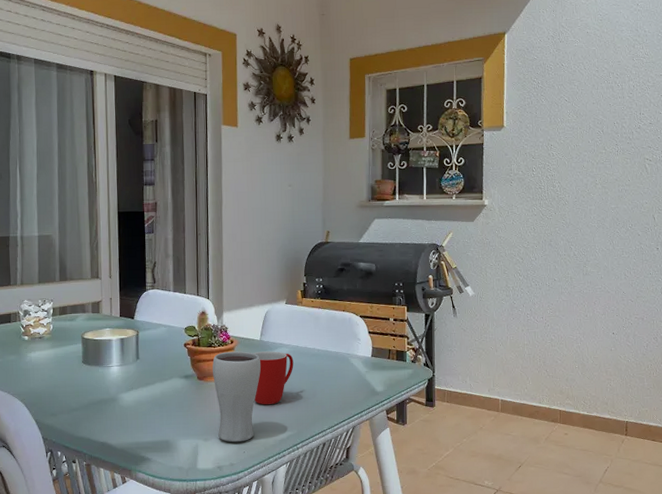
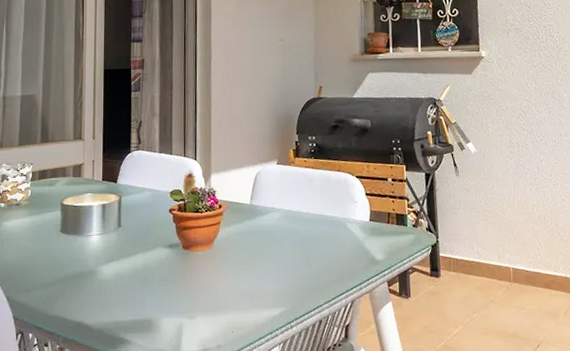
drinking glass: present [212,351,261,443] -> none [199,216,251,321]
mug: present [253,351,294,405] -> none [242,216,286,277]

